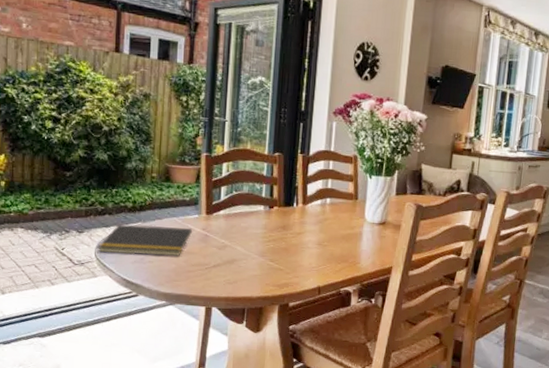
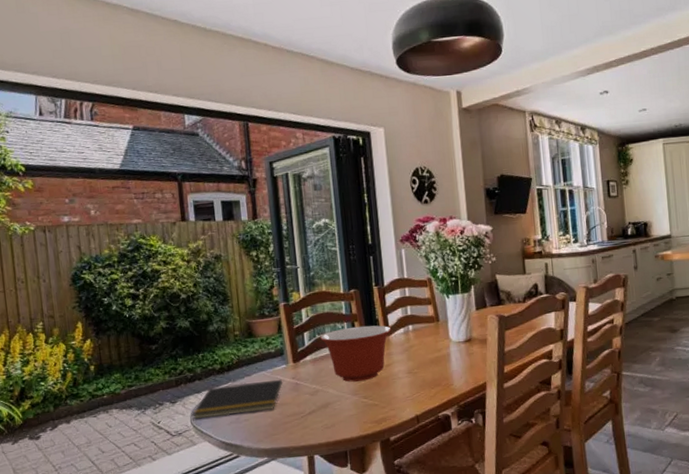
mixing bowl: none [237,189,309,244] -> present [320,325,392,382]

